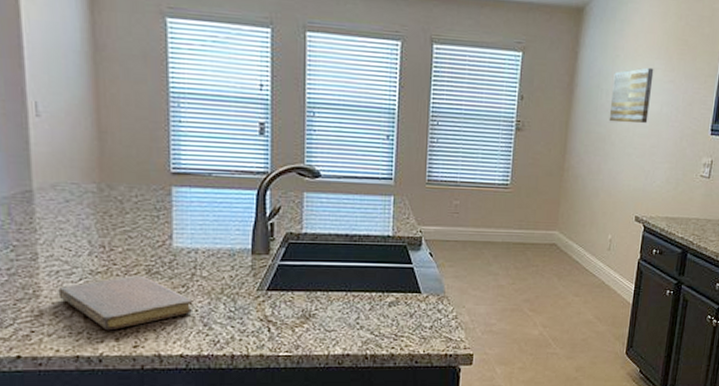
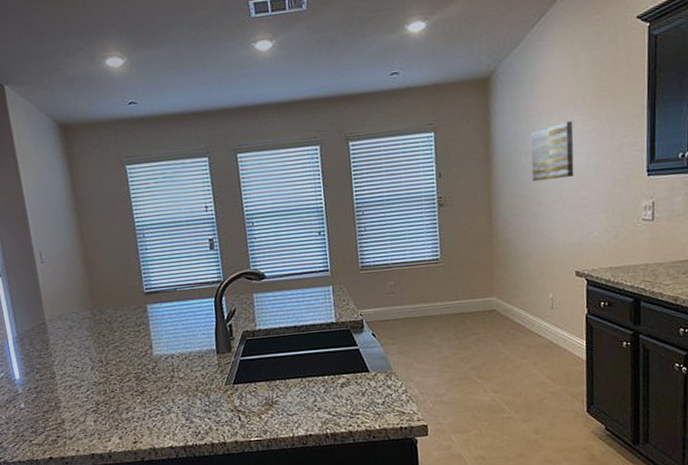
notebook: present [58,275,193,331] -> none [72,382,175,431]

